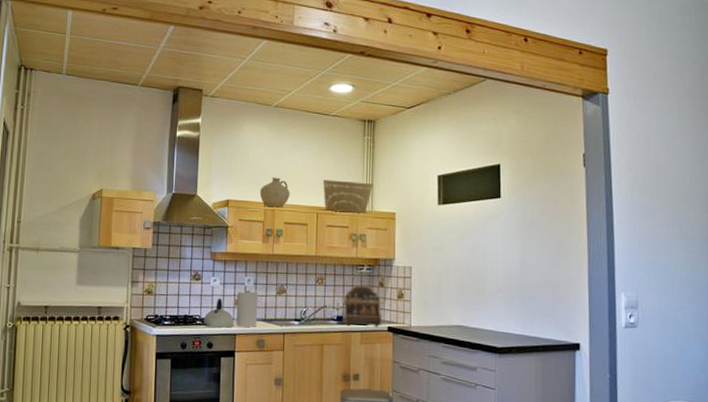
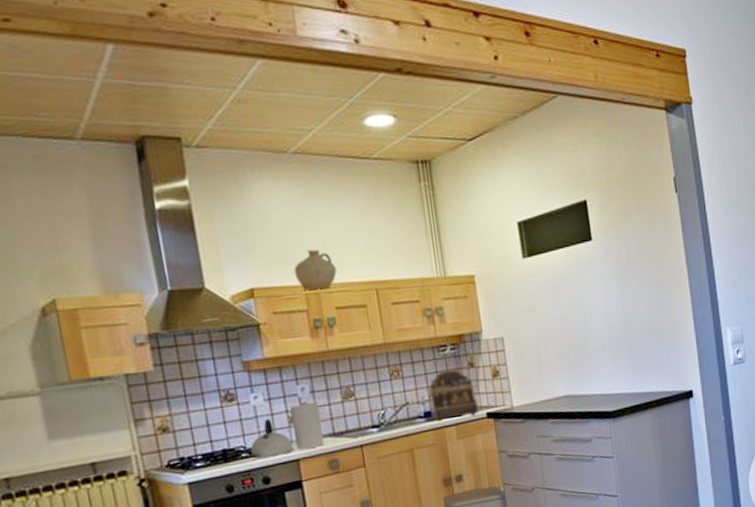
basket: present [322,180,373,214] -> none [375,242,442,285]

